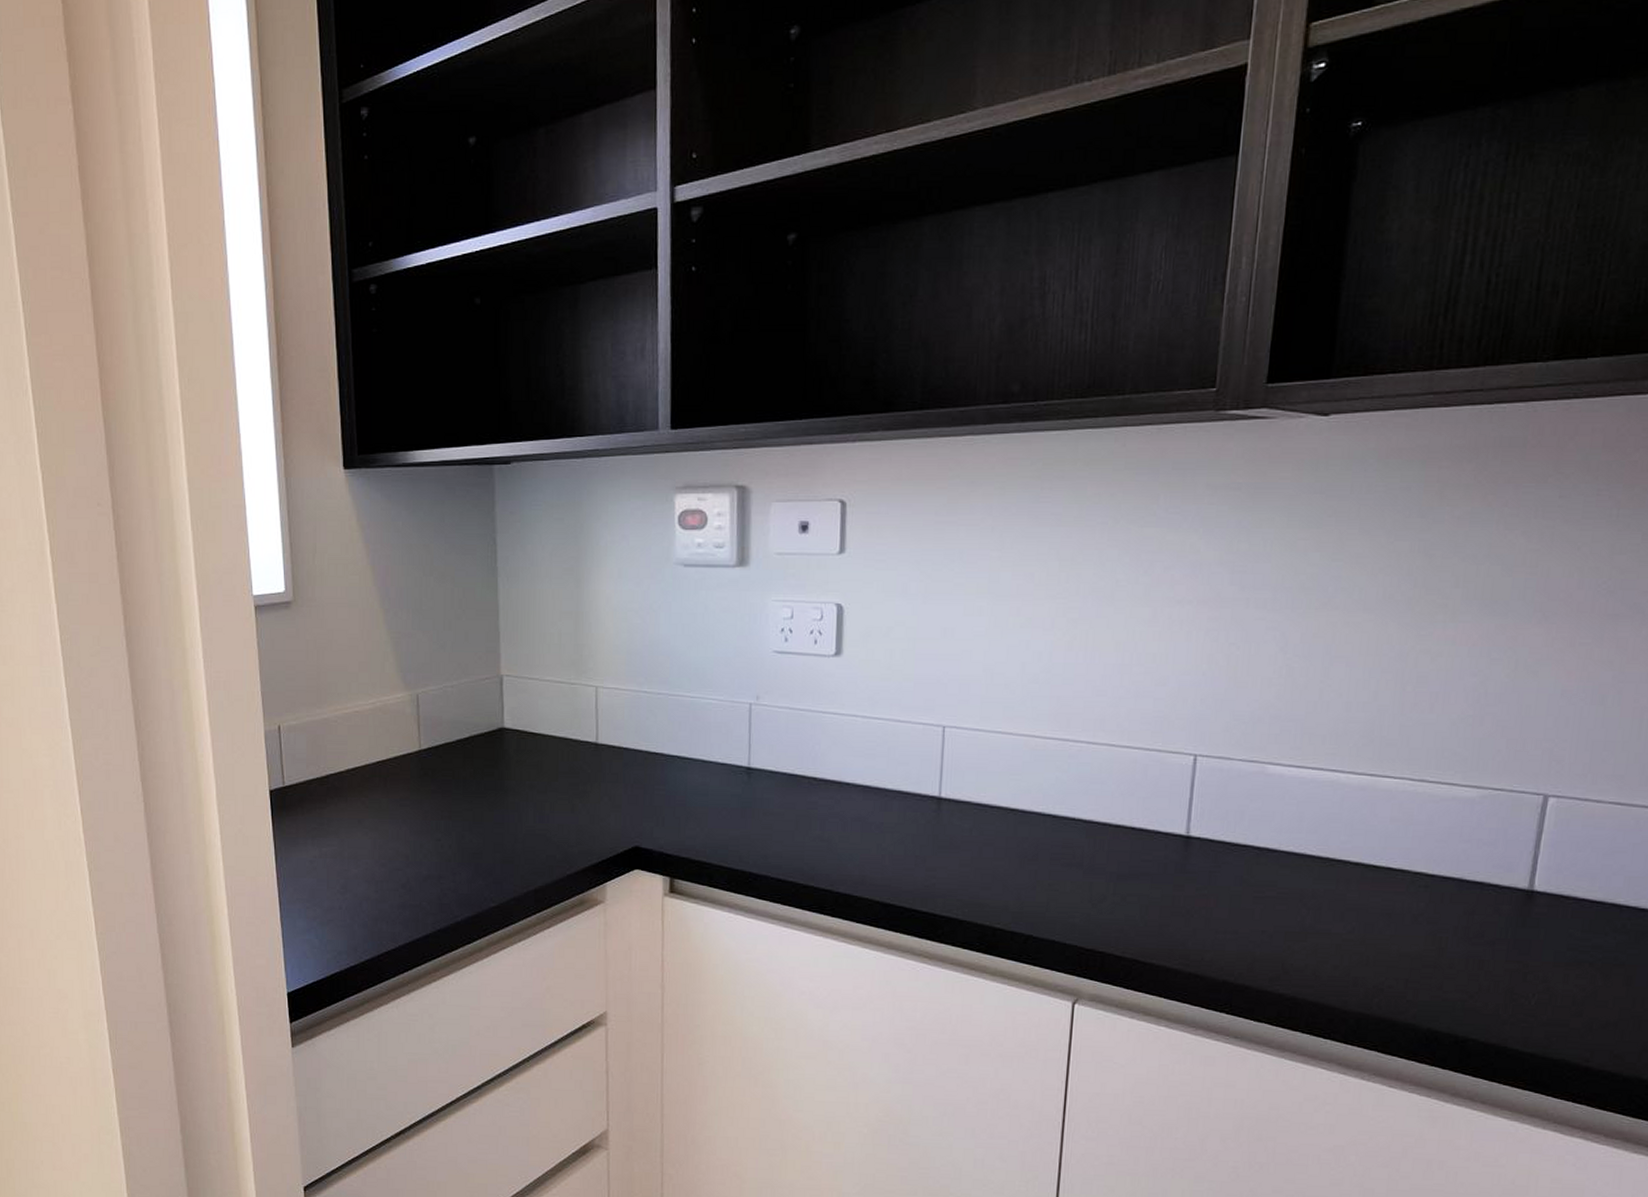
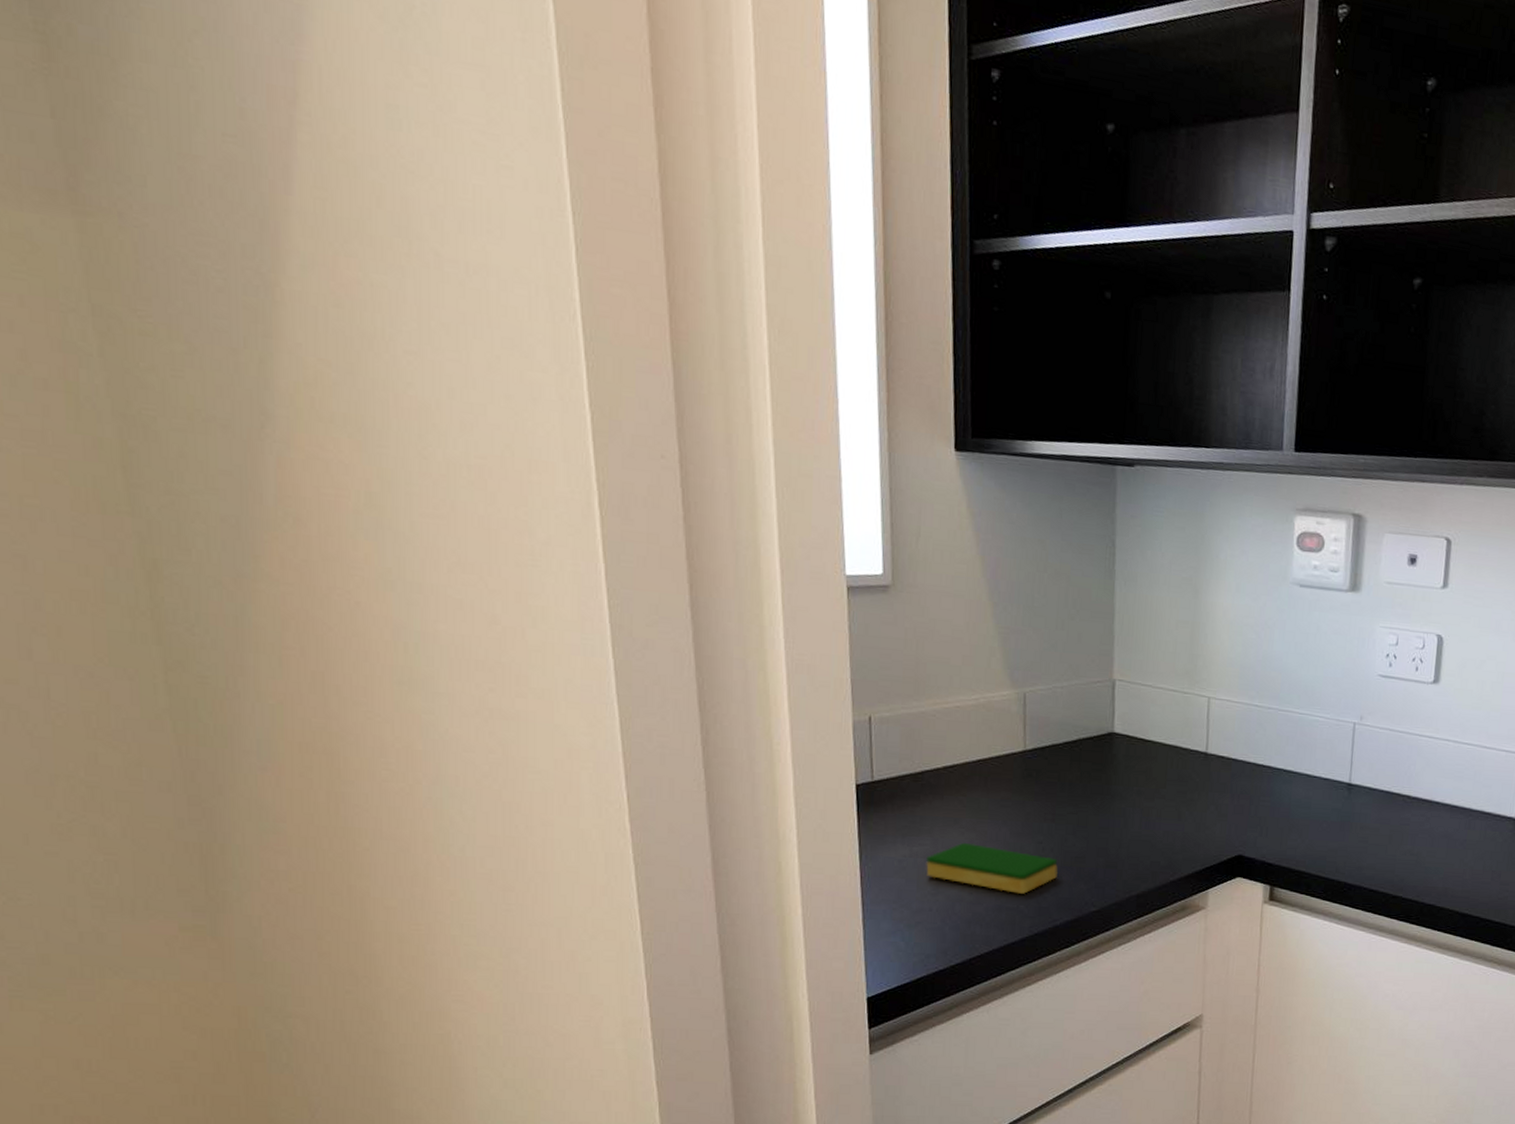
dish sponge: none [334,842,456,891] -> present [926,842,1058,894]

